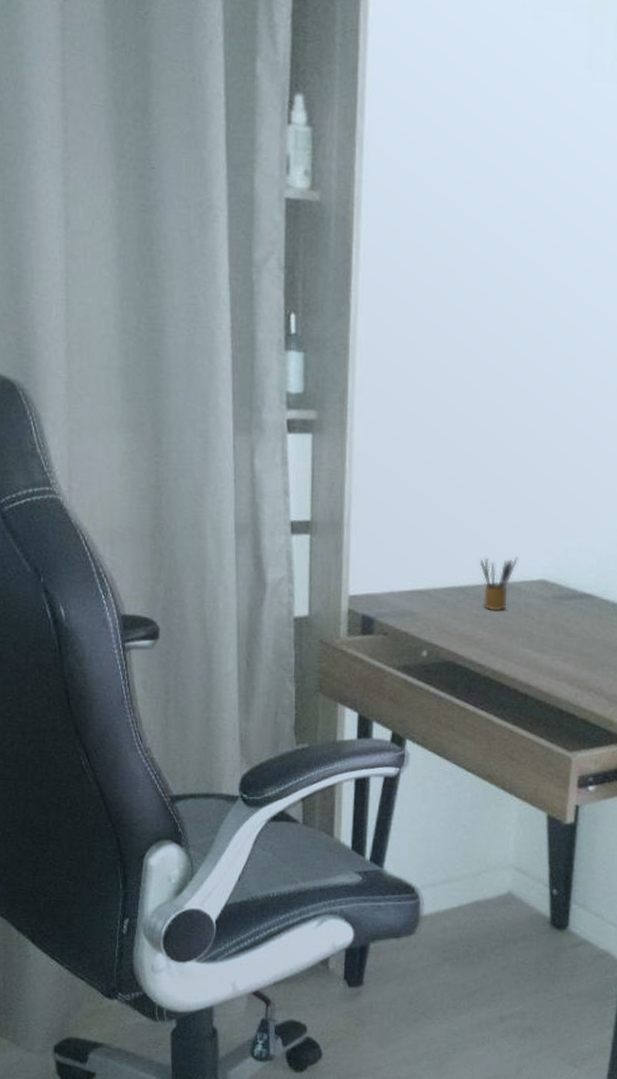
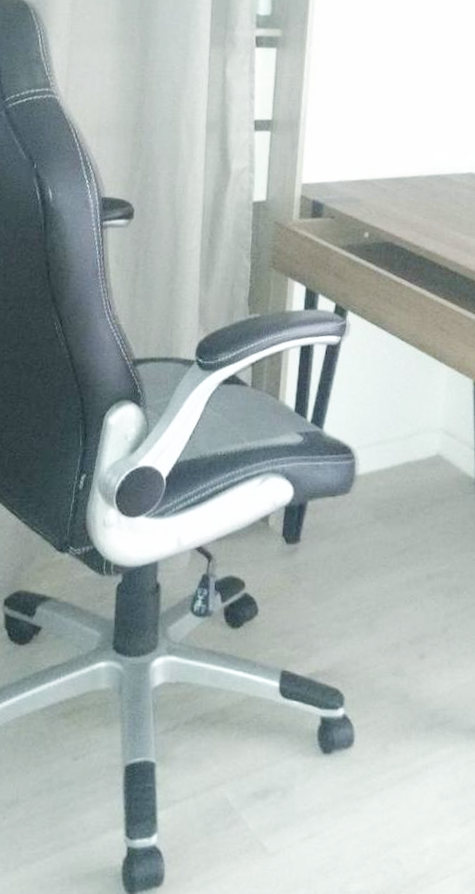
pencil box: present [480,557,518,612] -> none [417,152,450,200]

